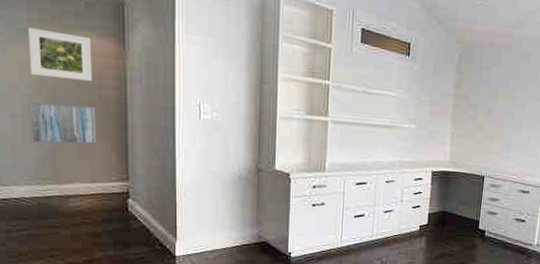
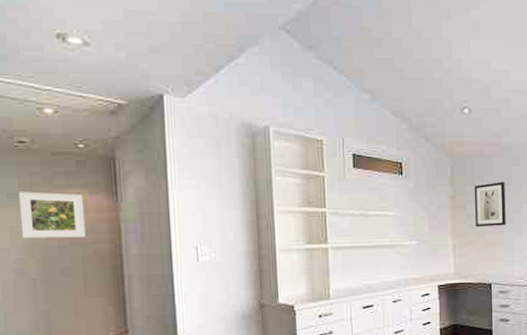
wall art: present [29,102,97,144] -> none [21,262,93,307]
wall art: none [477,75,512,120] -> present [474,182,506,228]

